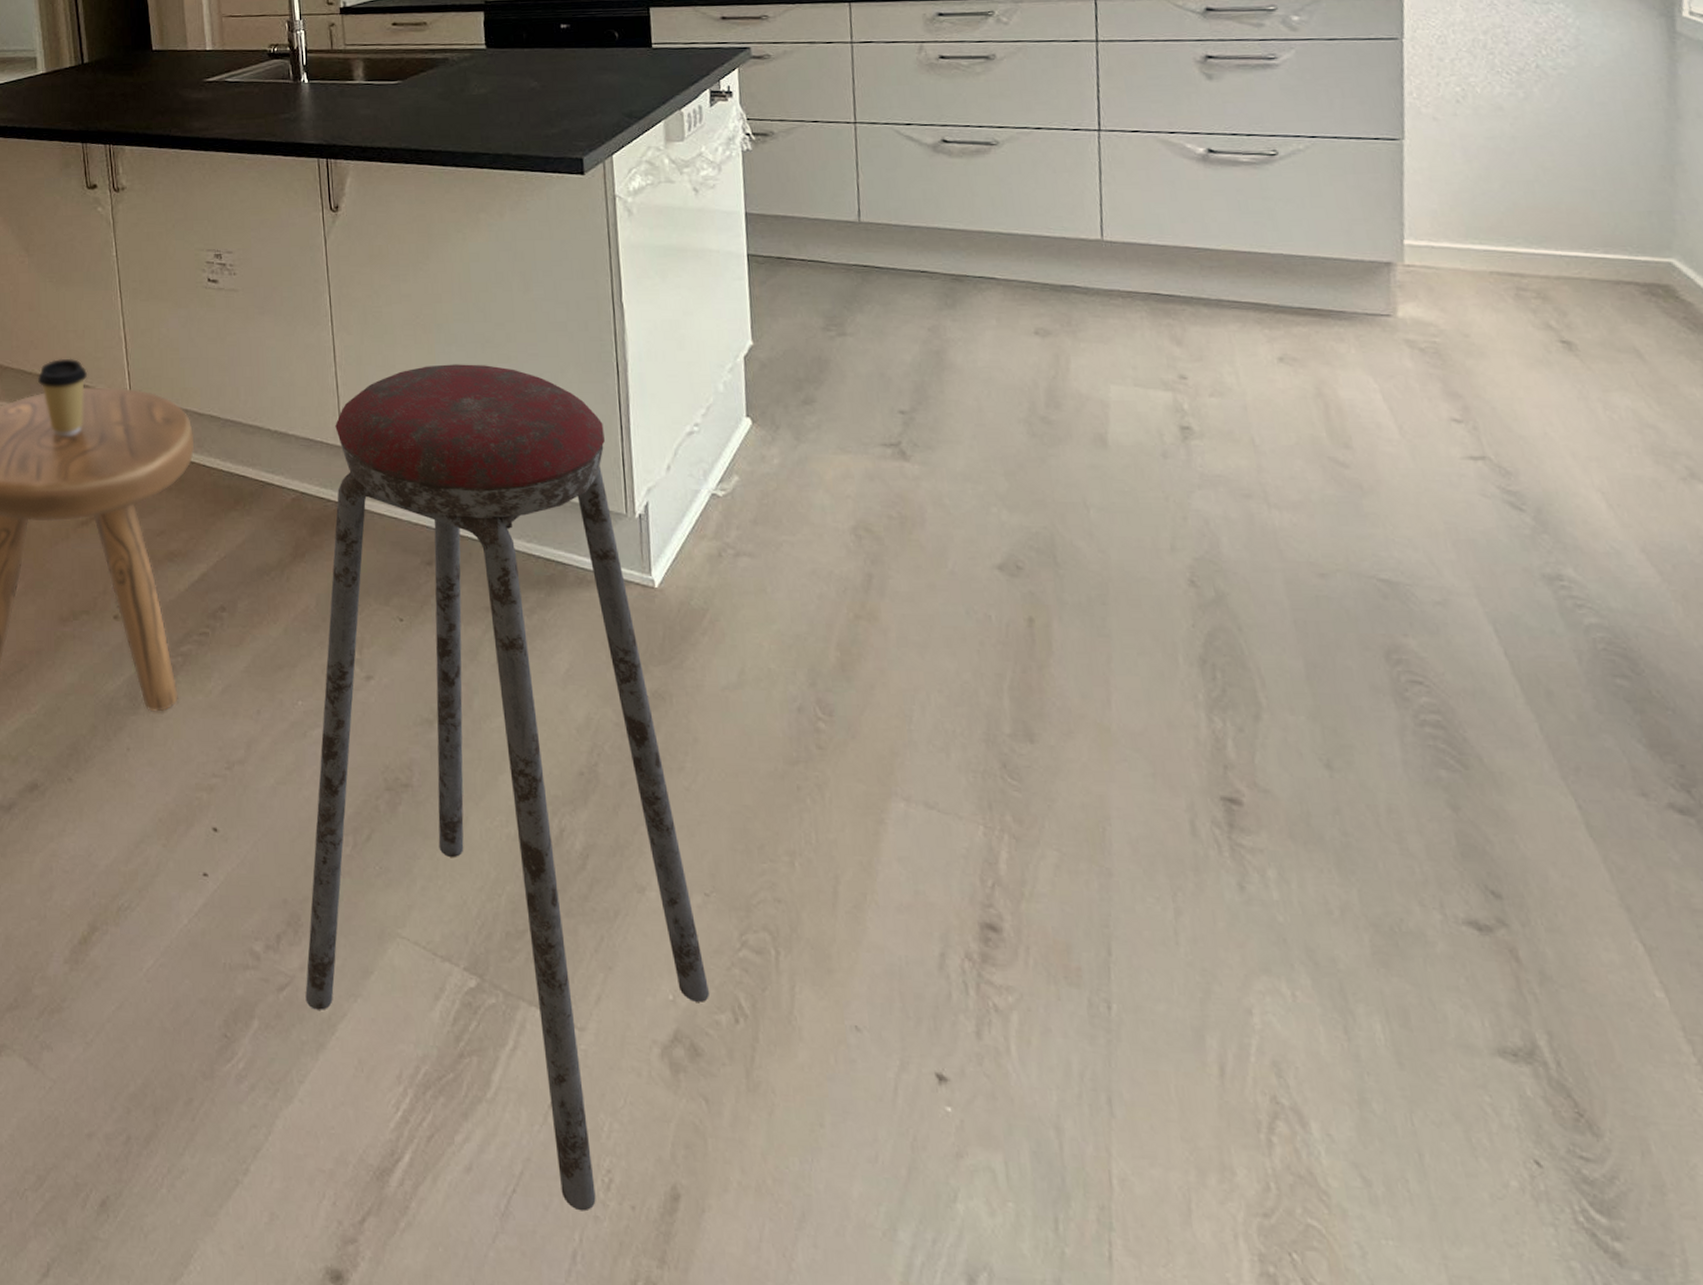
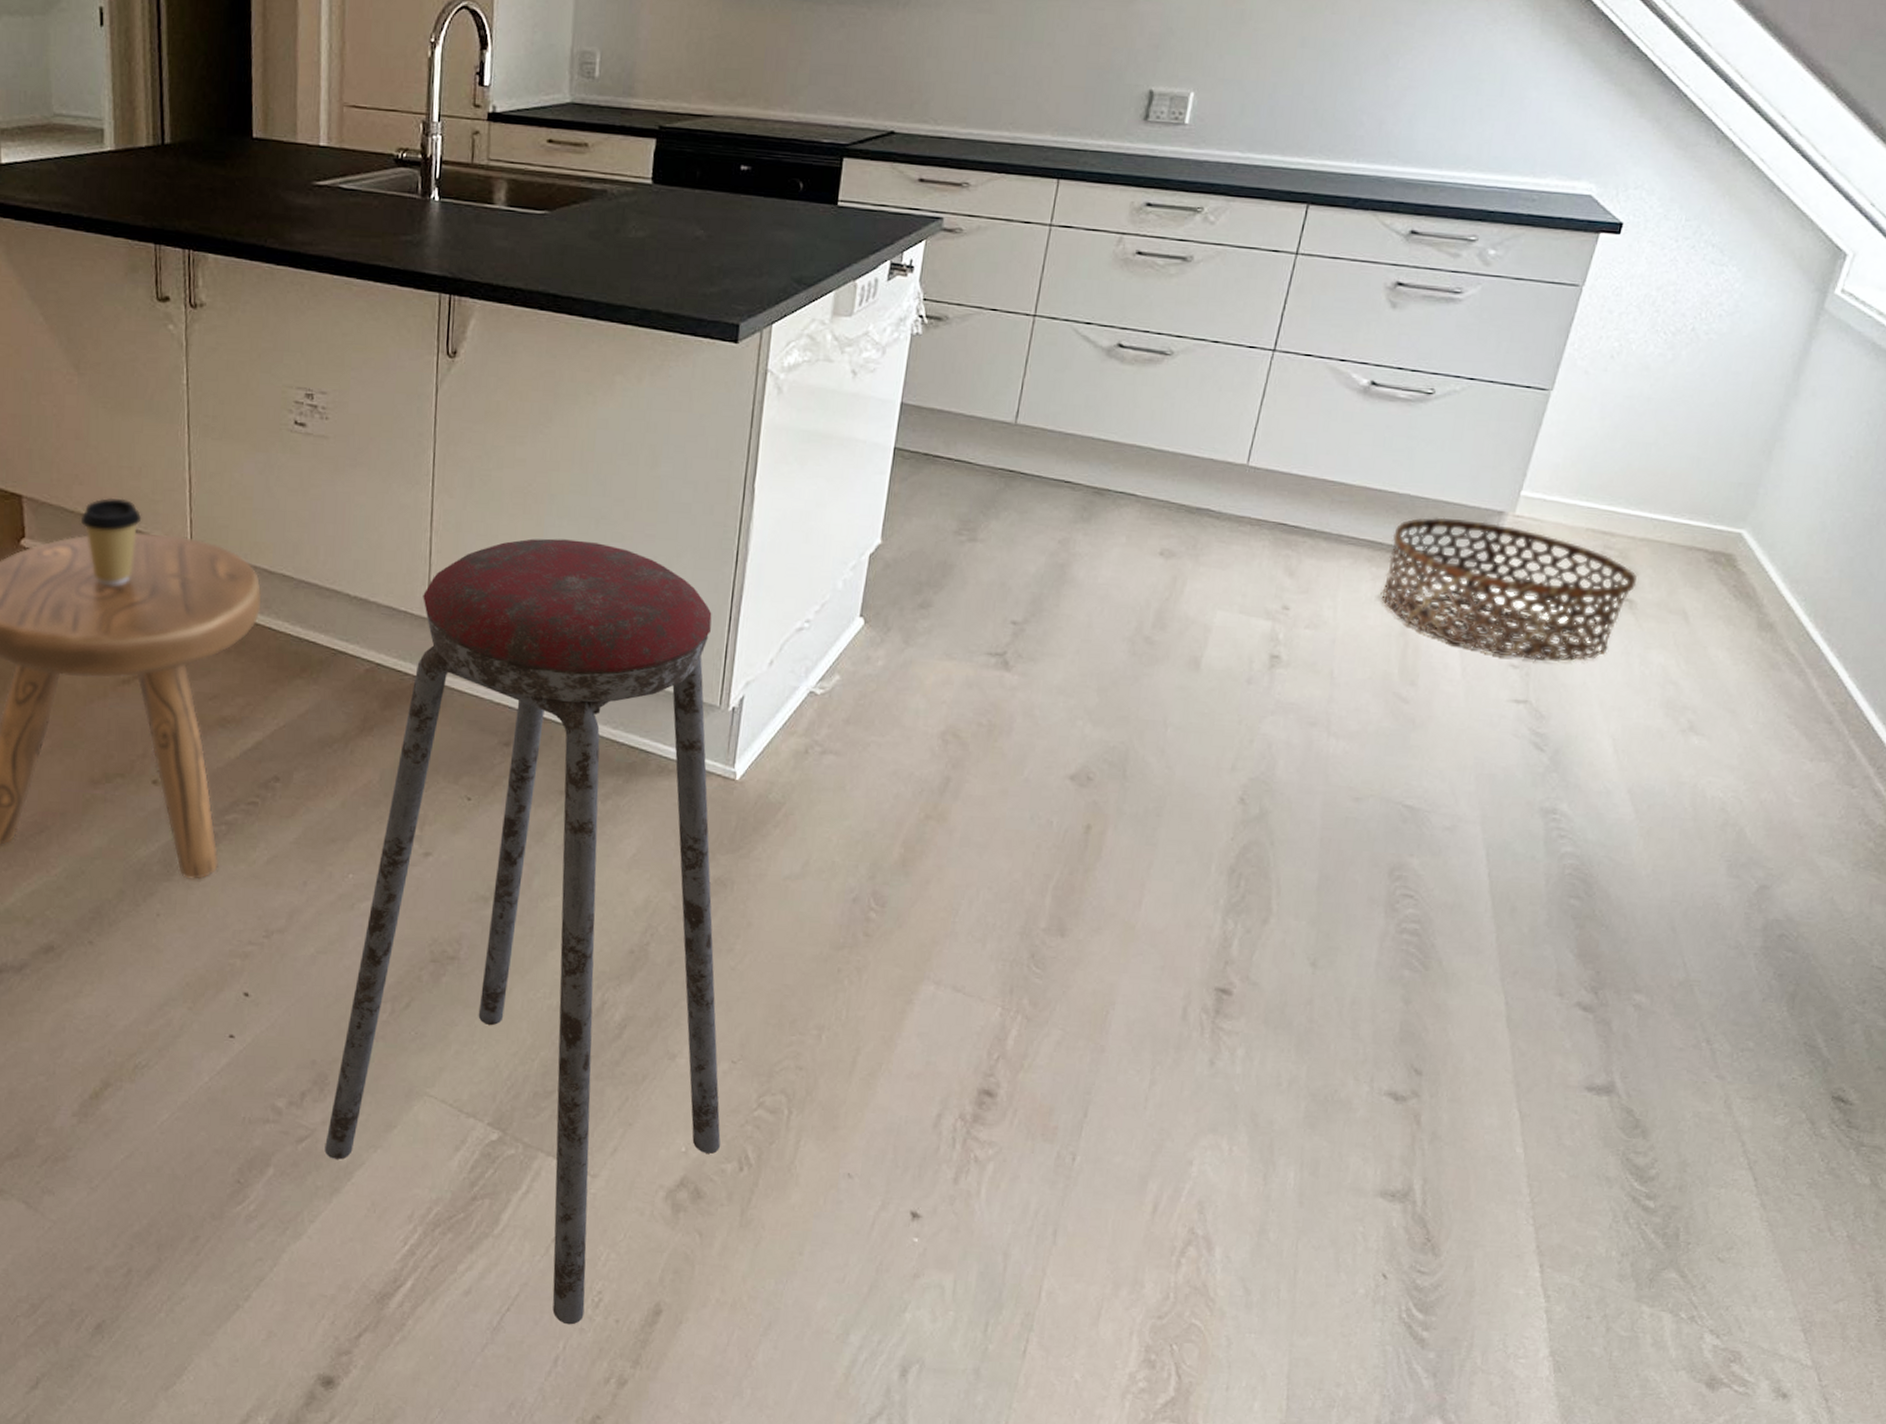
basket: none [1276,273,1569,414] -> present [1380,517,1637,663]

